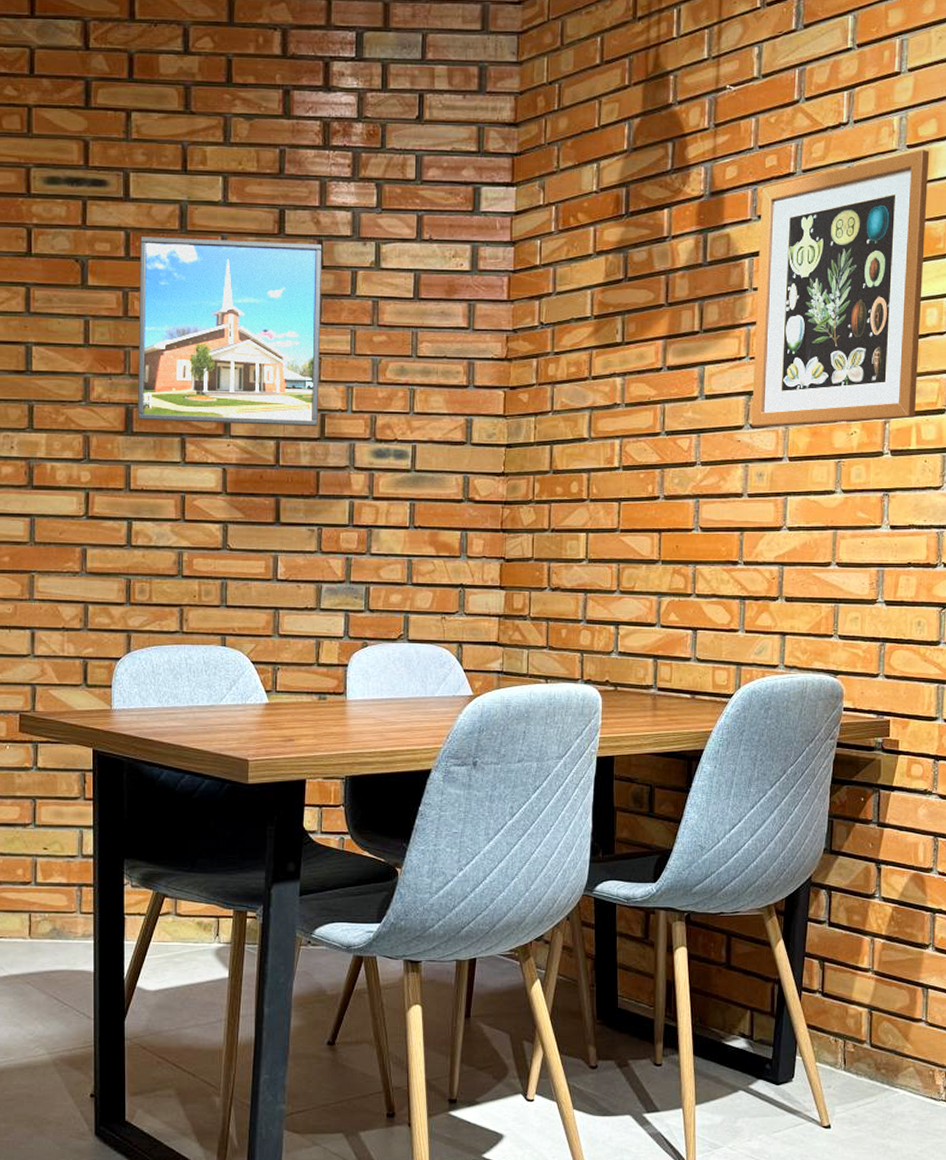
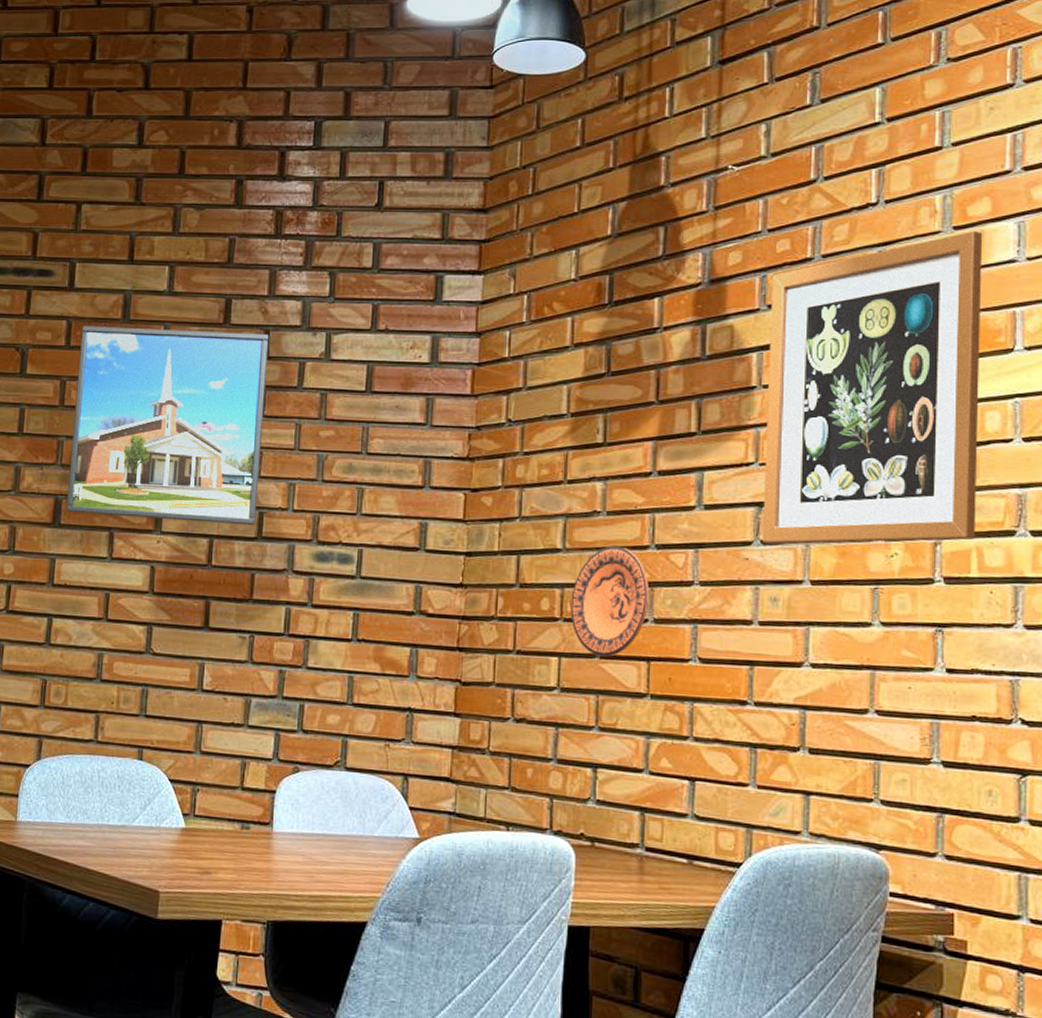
decorative plate: none [596,434,661,530] -> present [570,546,650,657]

